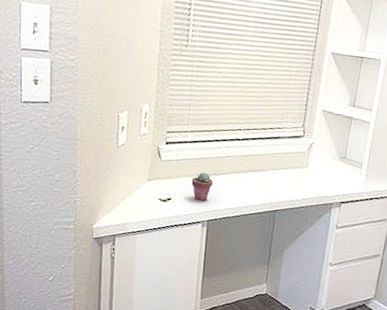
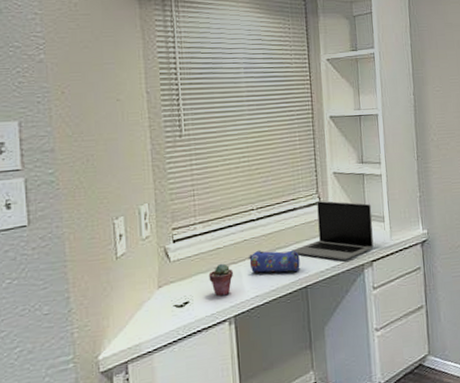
pencil case: none [228,168,275,195] -> present [248,250,300,273]
laptop: none [268,134,353,196] -> present [291,200,374,260]

